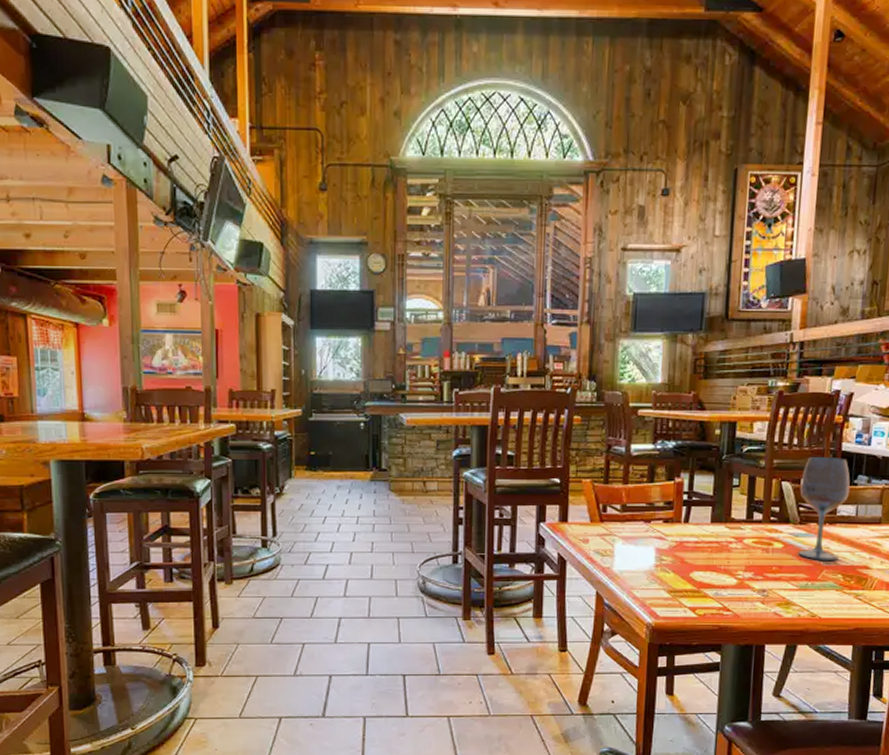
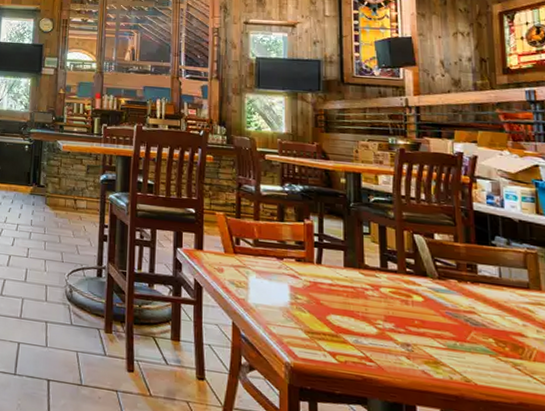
wineglass: present [797,456,850,560] -> none [434,212,488,323]

